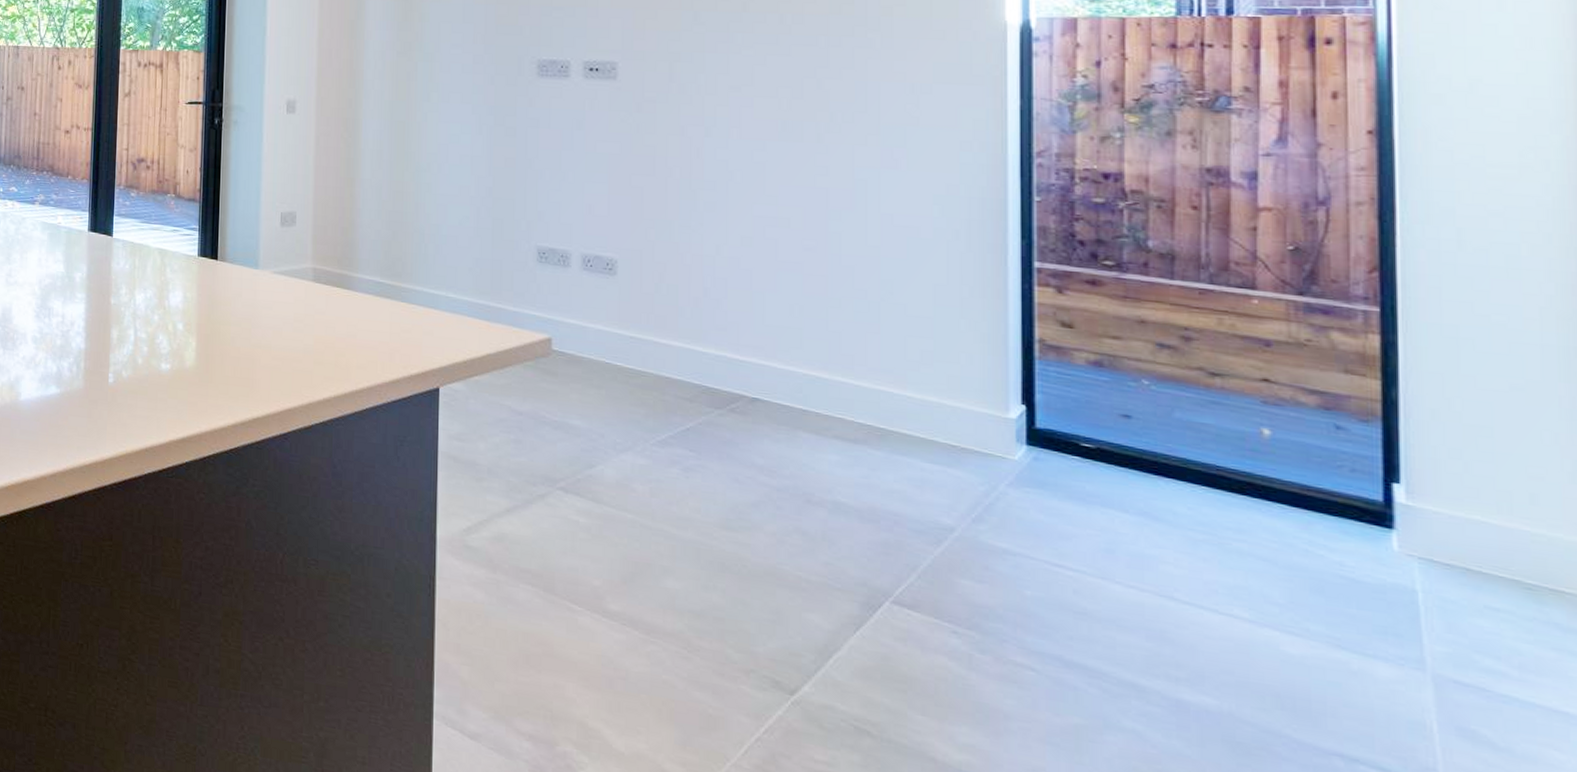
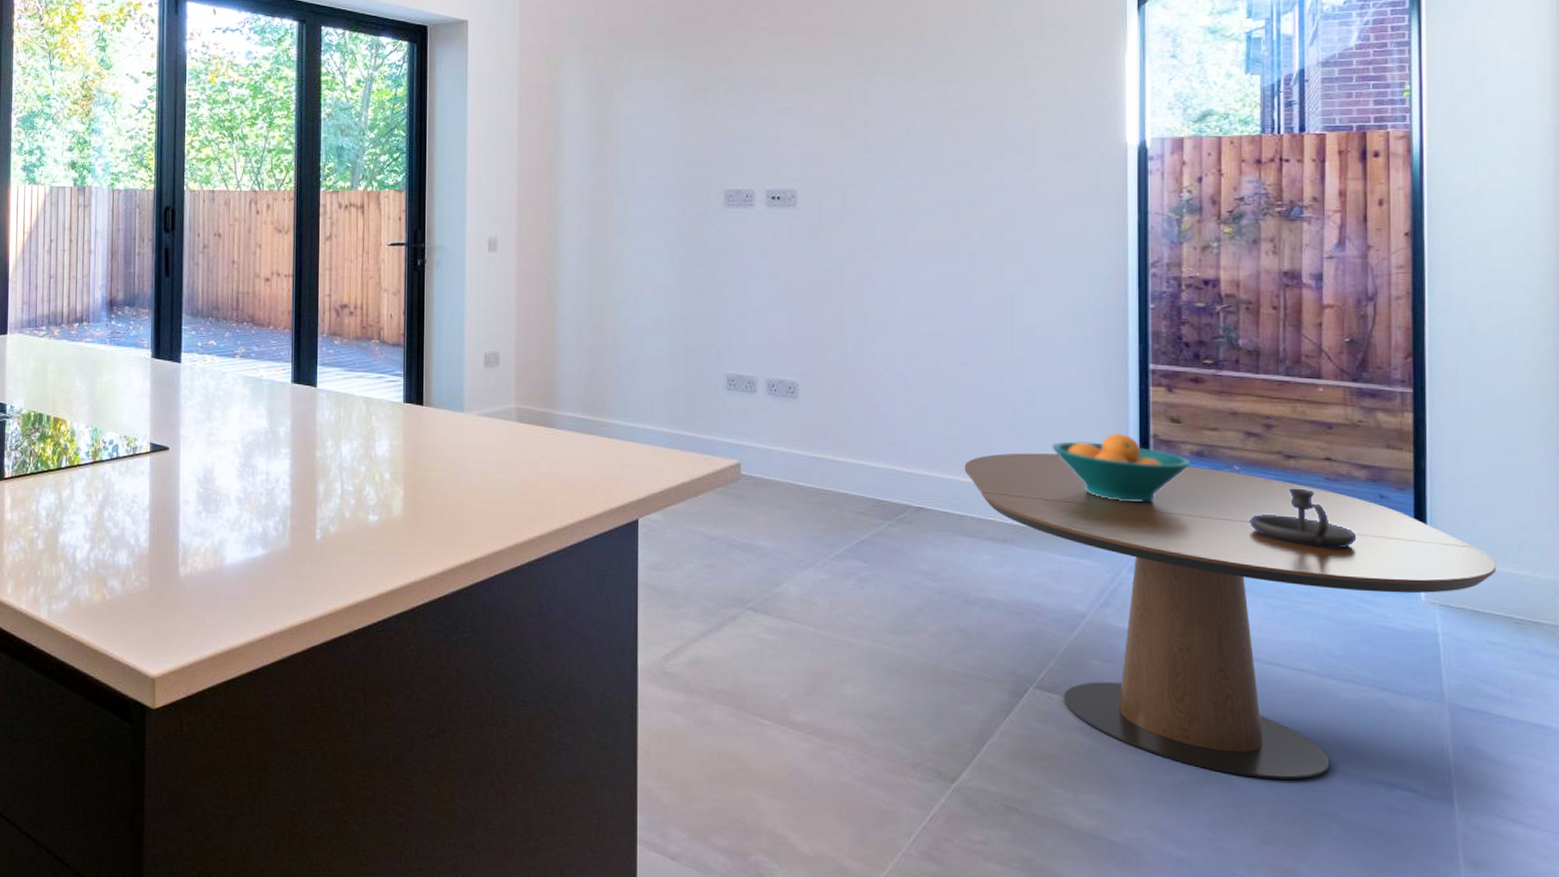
dining table: none [807,348,1497,740] -> present [964,453,1496,780]
fruit bowl: none [913,333,1087,413] -> present [1052,432,1191,503]
candlestick: none [1163,409,1305,482] -> present [1250,488,1357,548]

